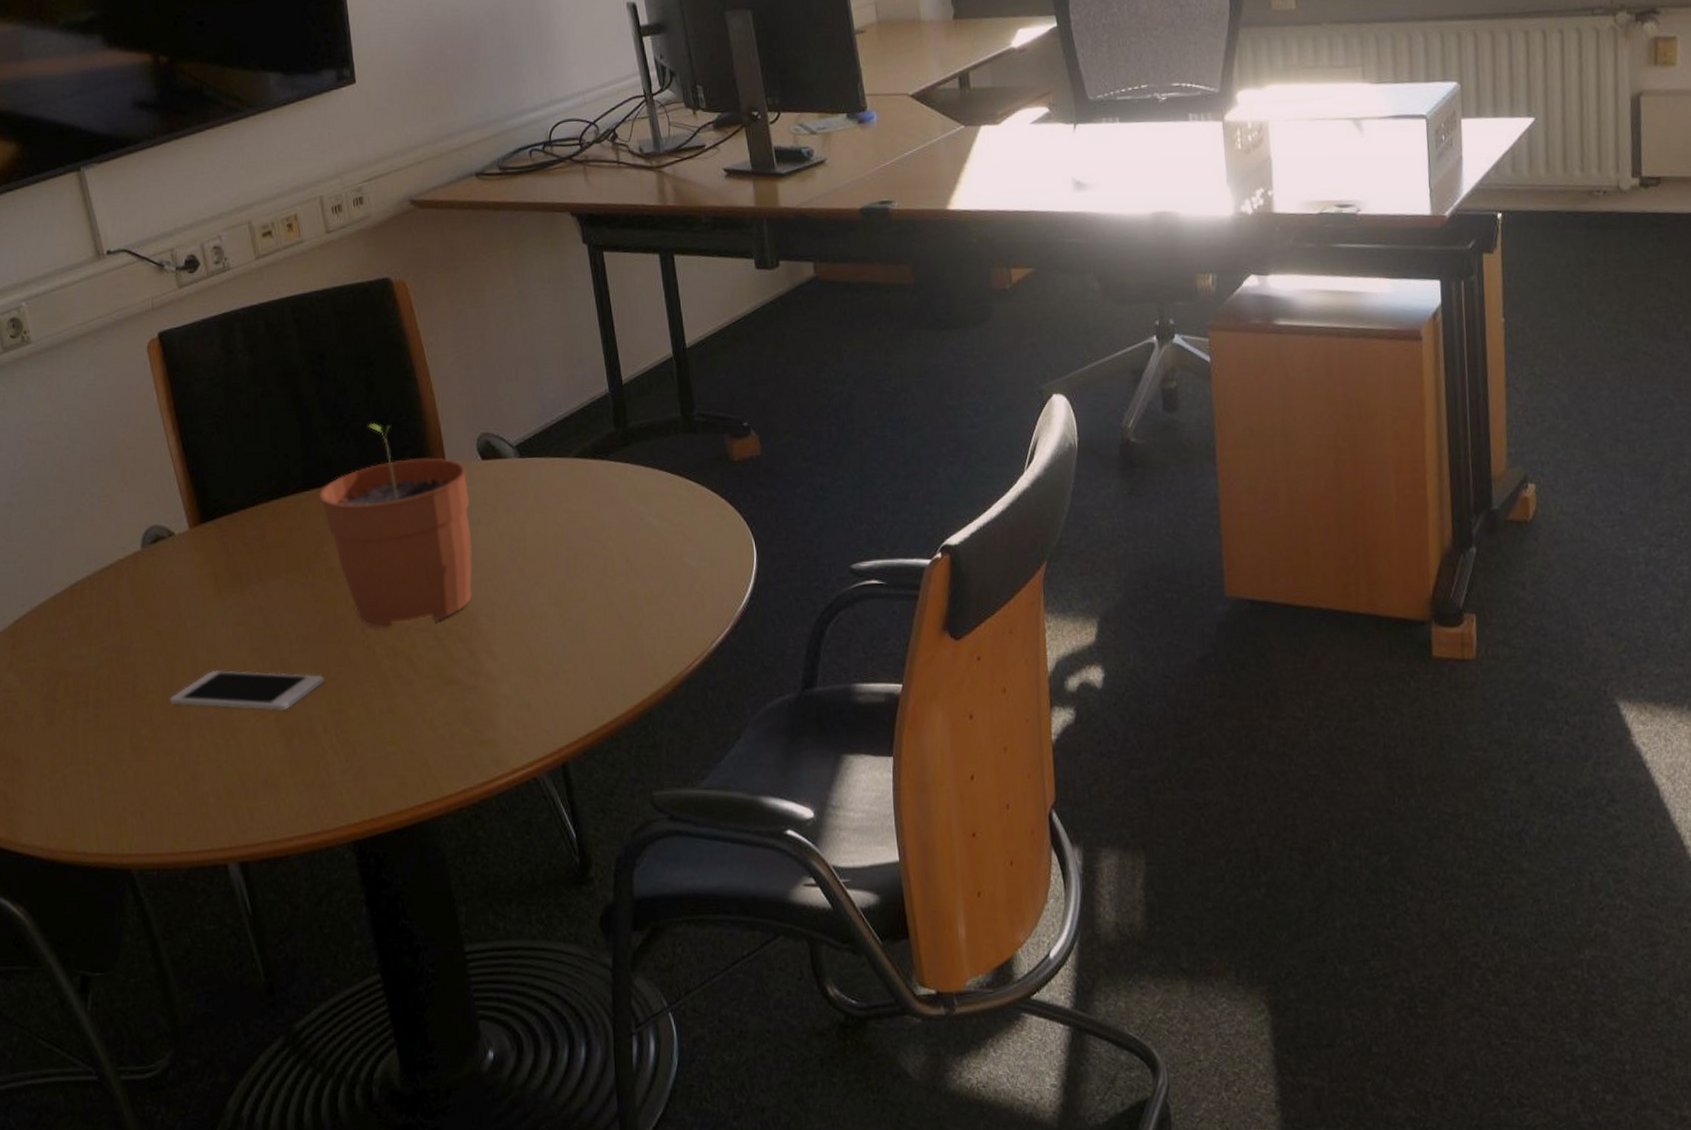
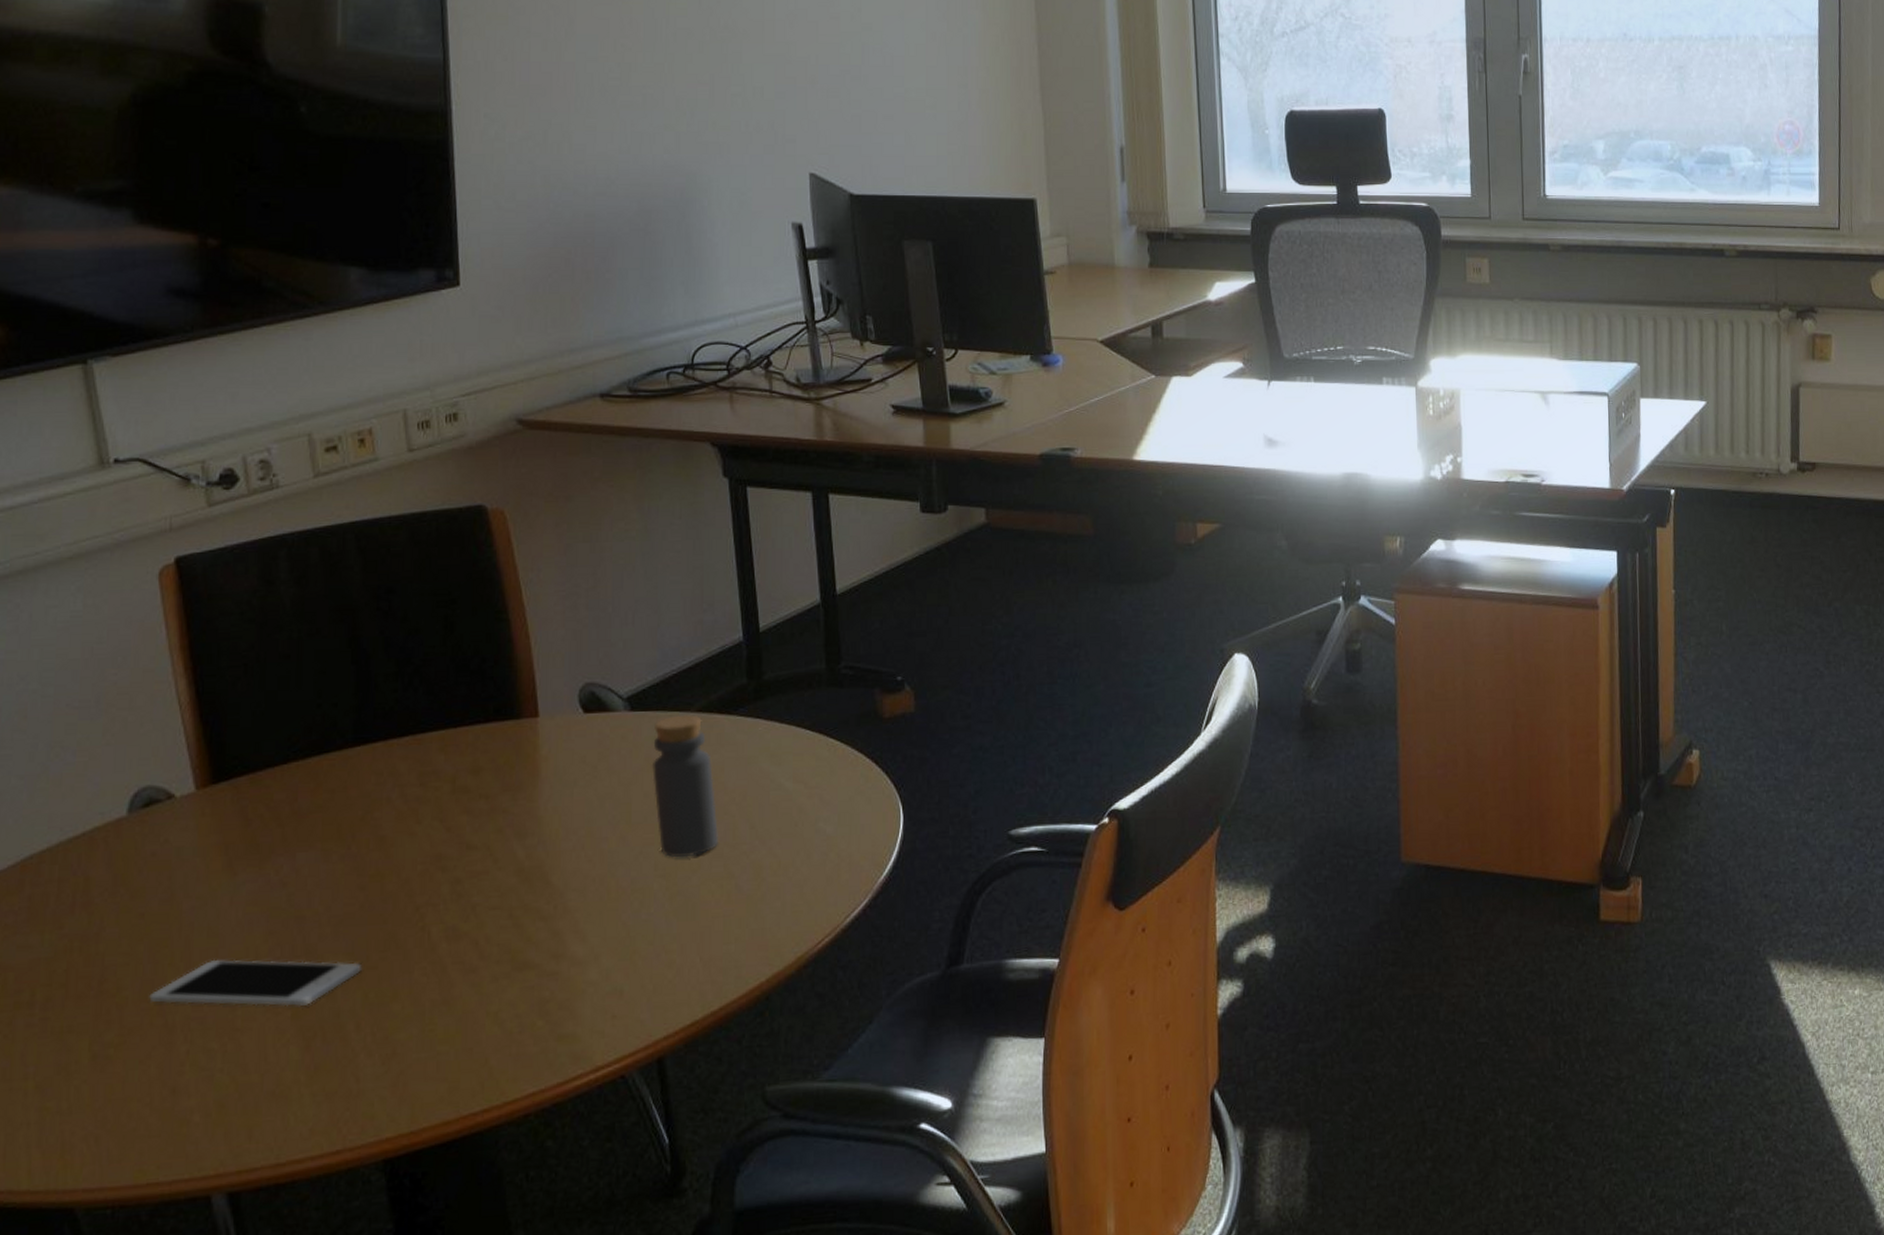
plant pot: present [318,422,473,629] -> none [372,668,565,907]
bottle: none [540,460,601,588] -> present [651,715,720,858]

